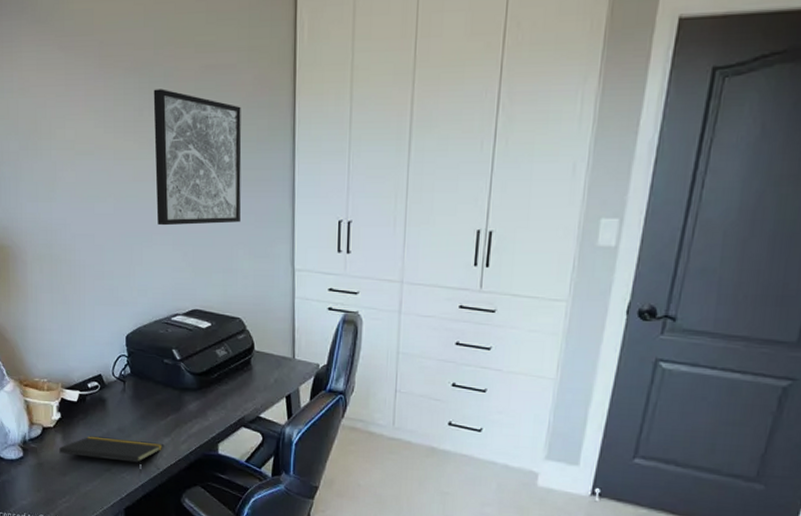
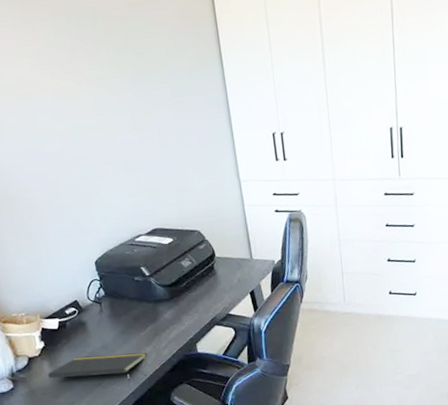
wall art: present [153,89,242,226] -> none [83,28,185,157]

